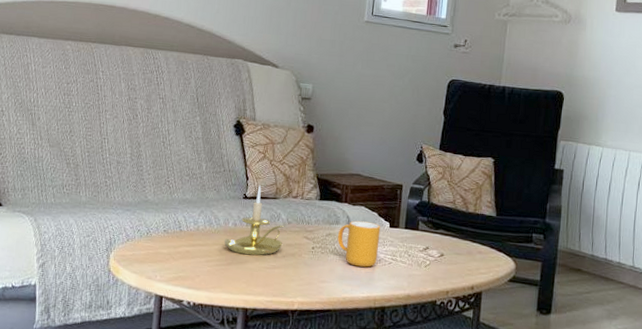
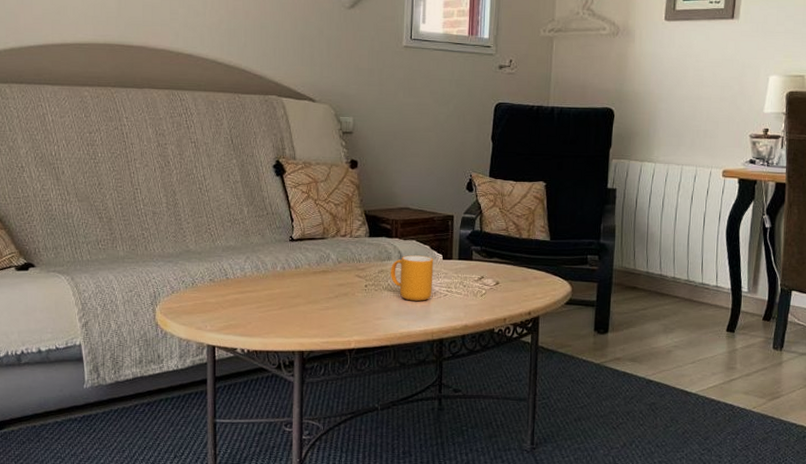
candle holder: present [224,185,285,256] -> none [273,226,335,298]

